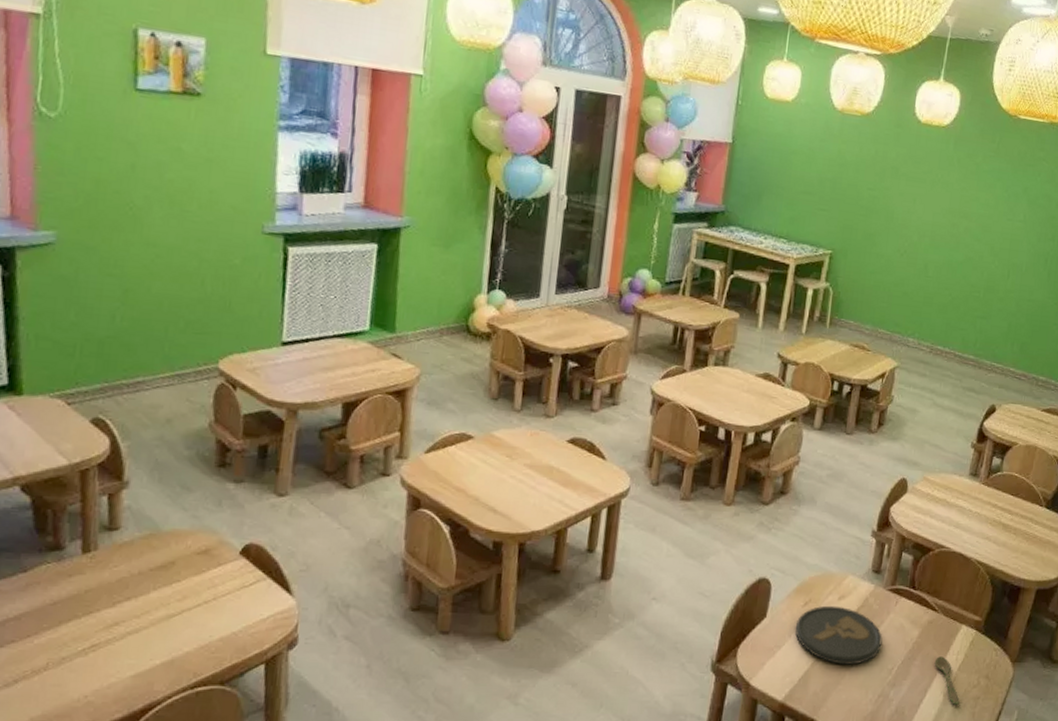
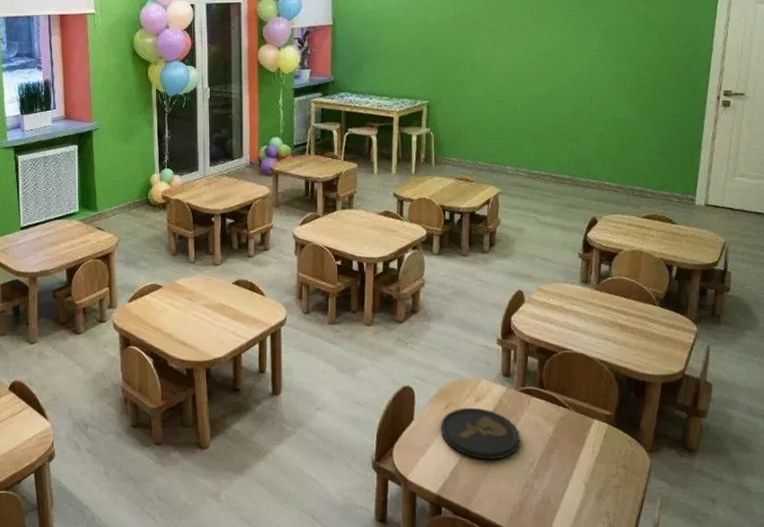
spoon: present [934,656,960,705] -> none [572,449,602,494]

